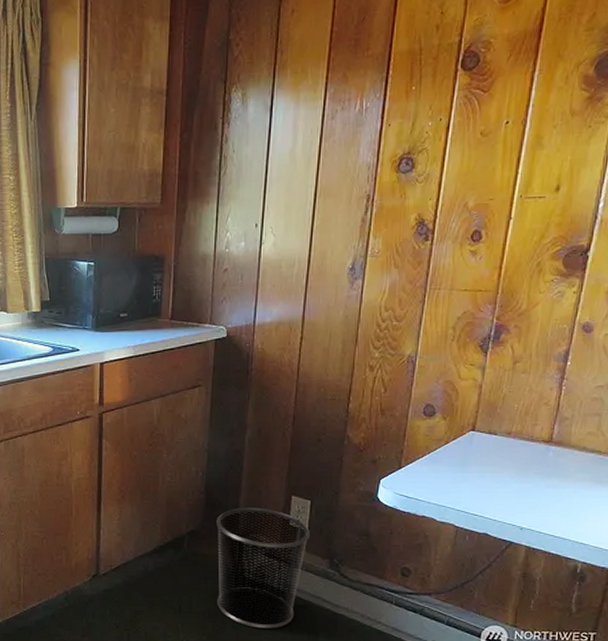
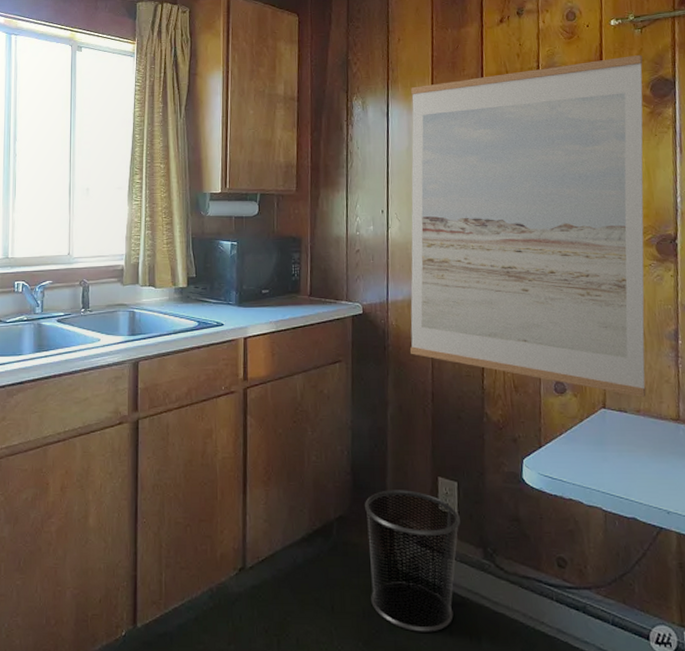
wall art: none [273,21,594,420] -> present [409,54,647,397]

